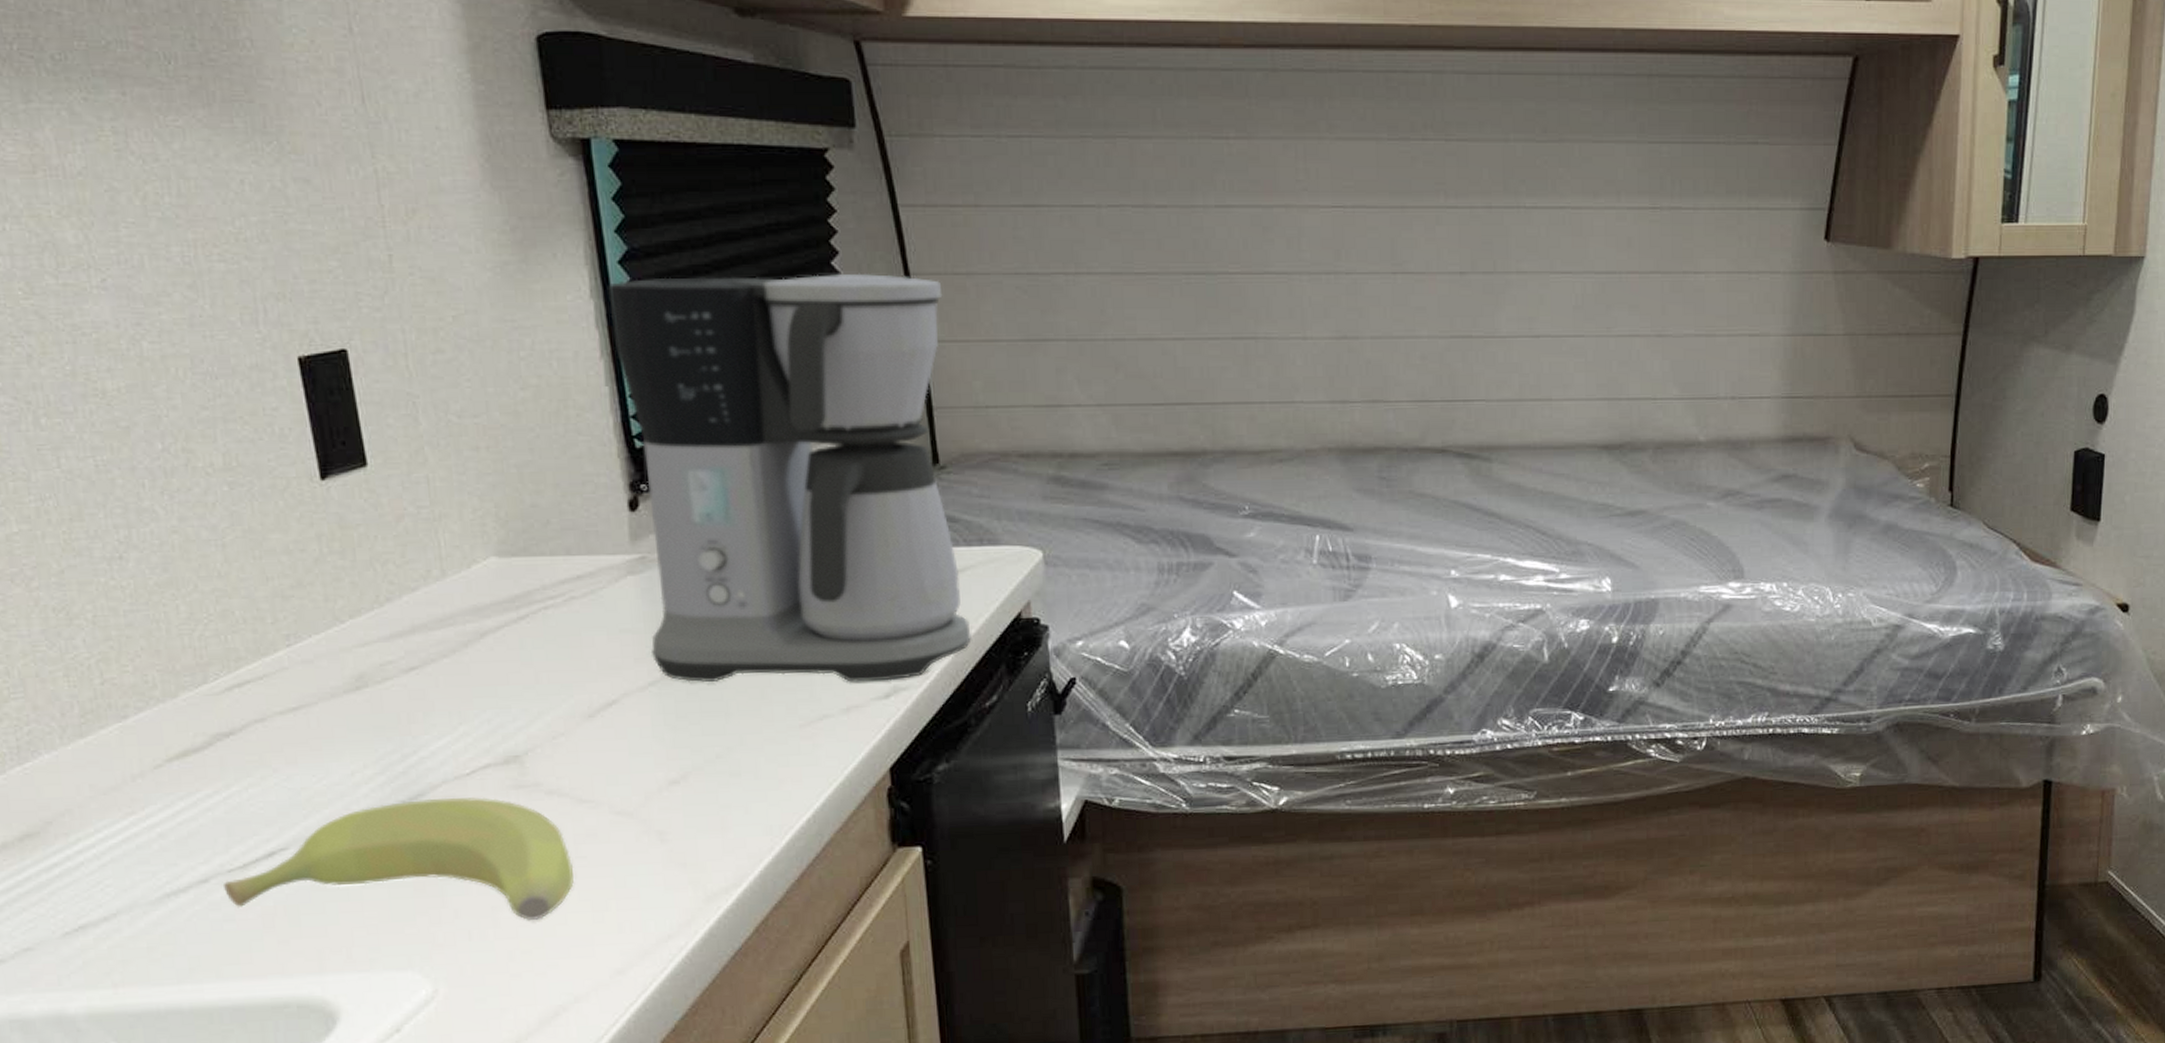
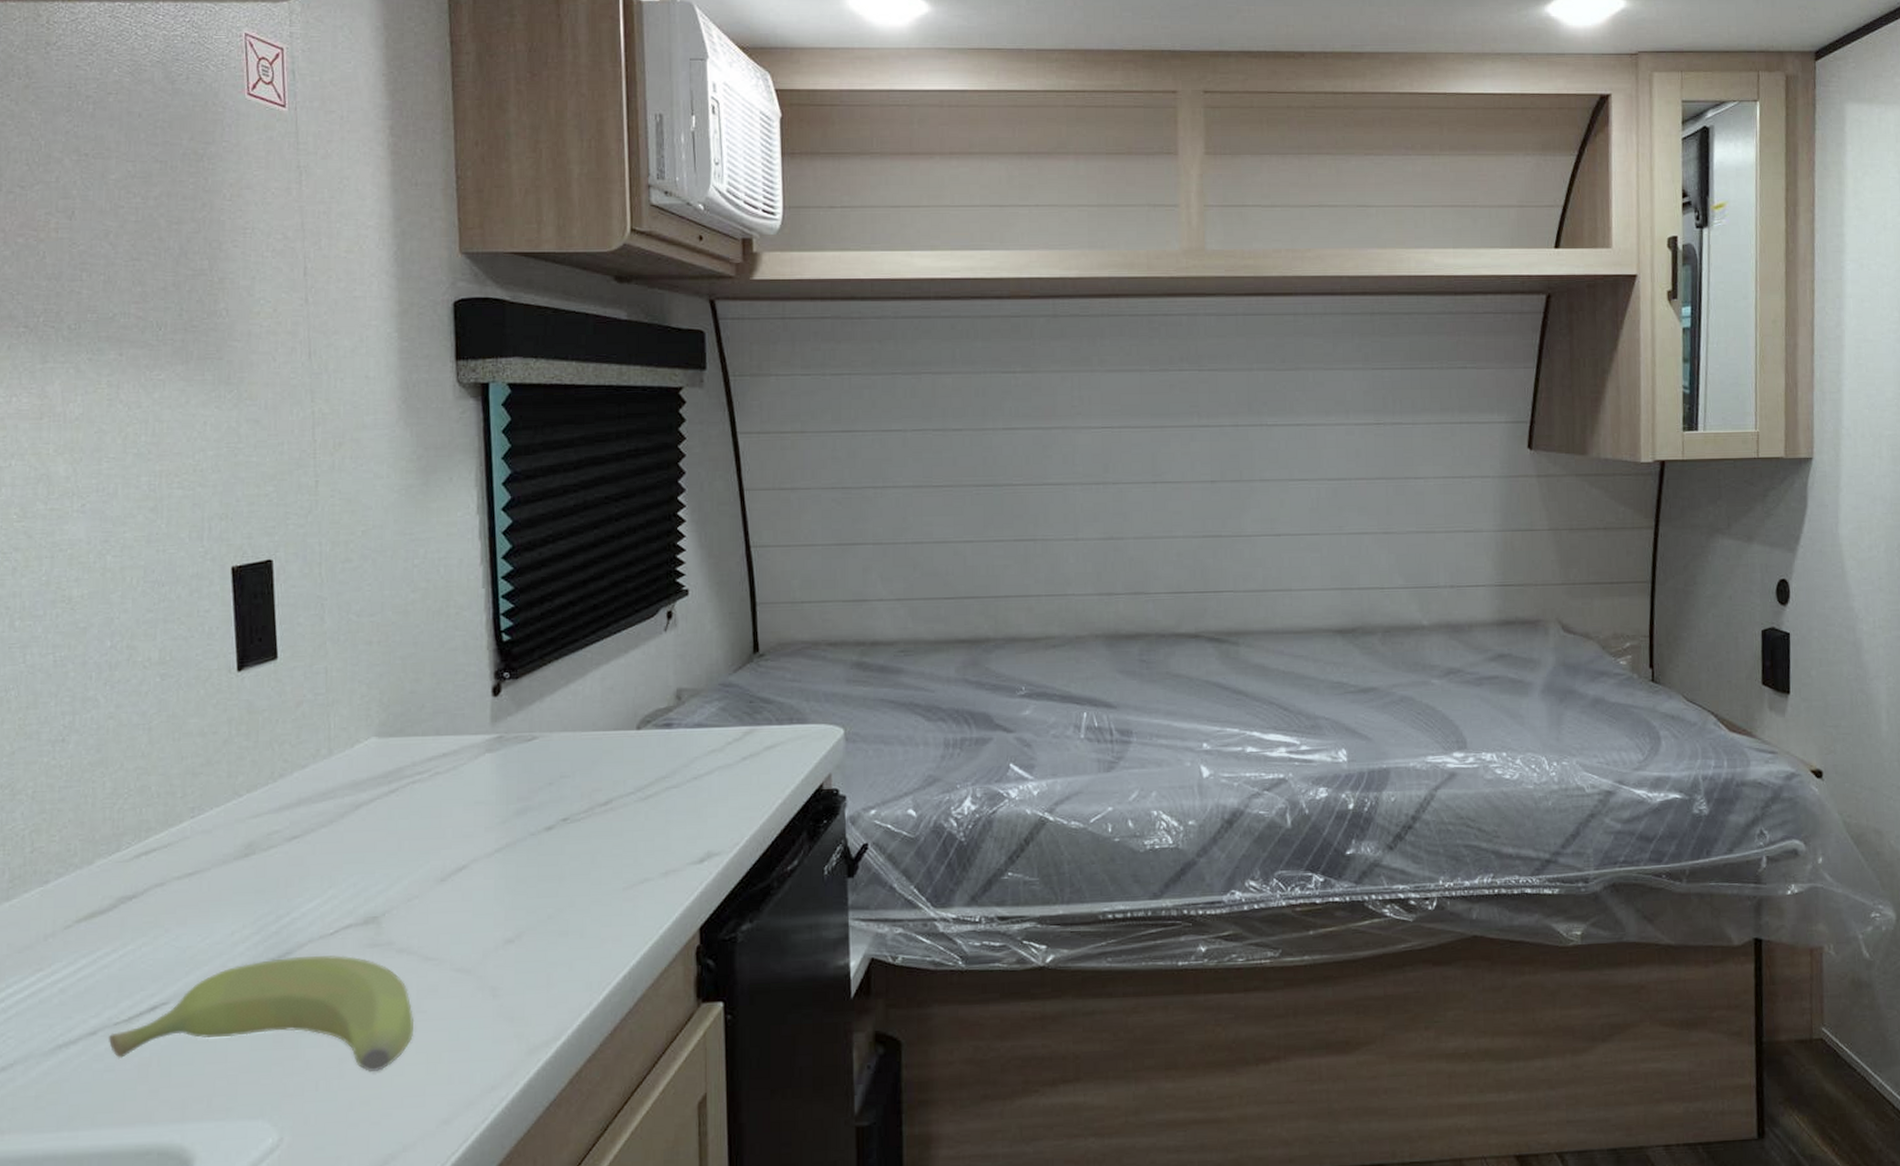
coffee maker: present [608,273,971,682] -> none [492,489,778,849]

